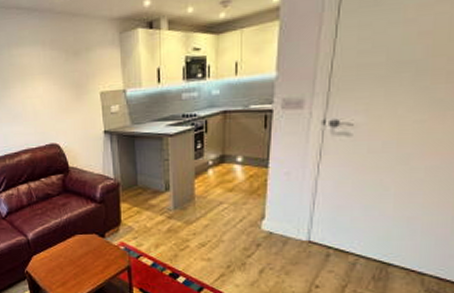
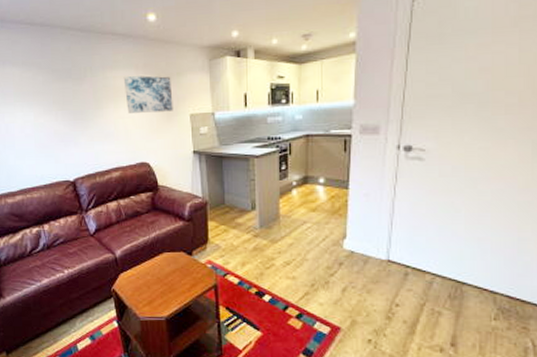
wall art: none [30,52,83,93] -> present [123,75,173,113]

